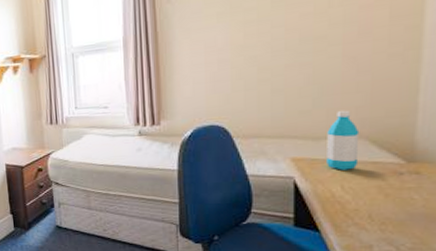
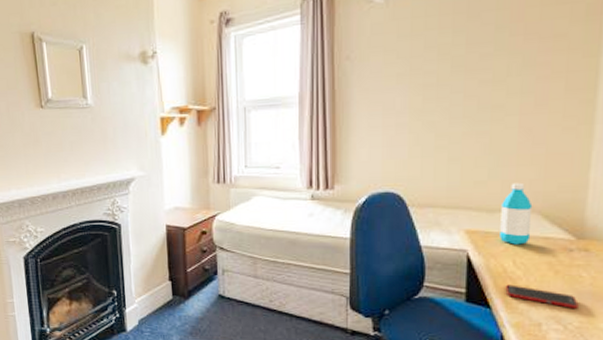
cell phone: none [334,208,411,230] -> present [505,284,579,308]

